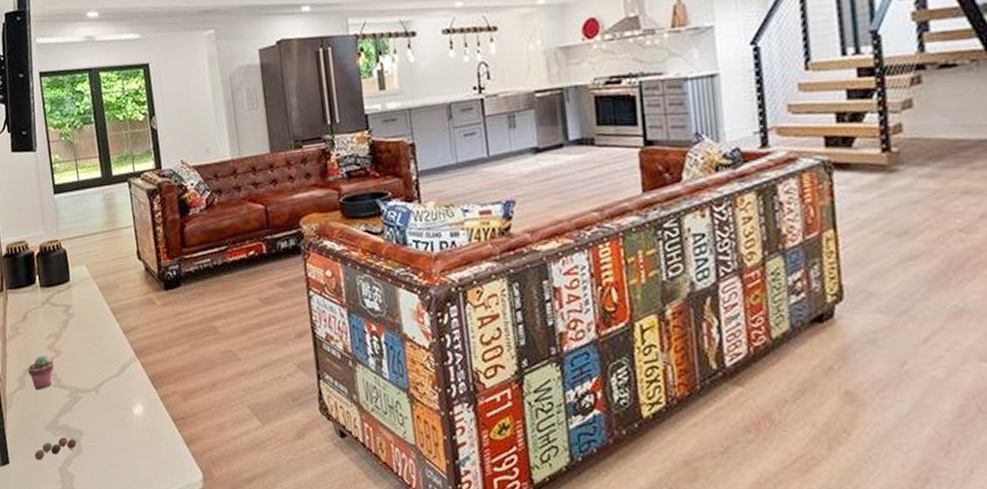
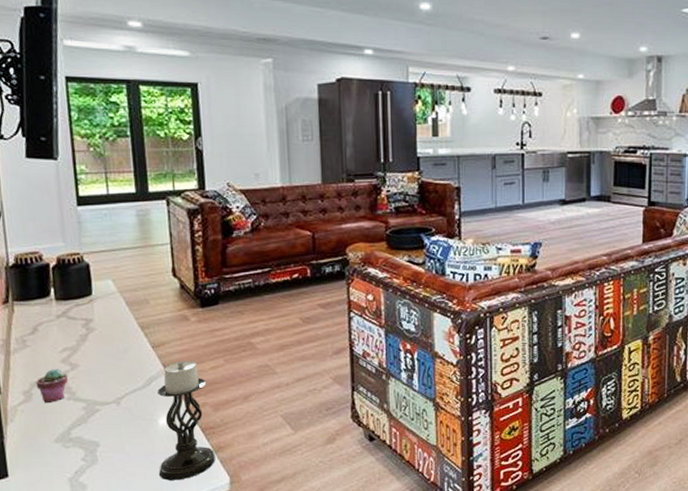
decorative ball: present [34,436,77,461] -> none [40,448,91,473]
candle holder: none [131,346,188,474] -> present [157,361,215,480]

